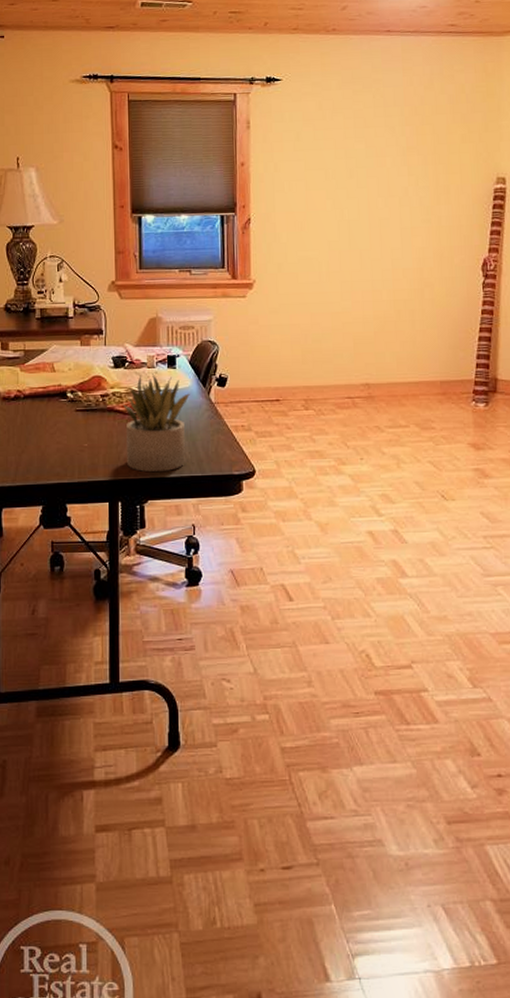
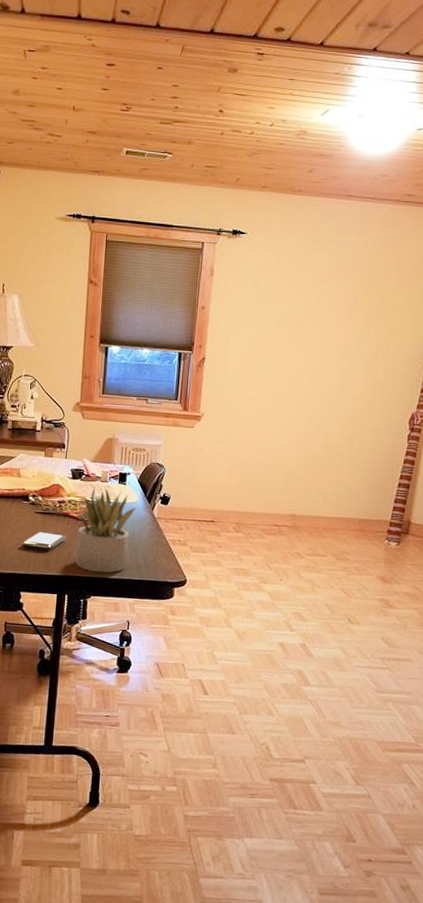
smartphone: none [63,431,114,455] -> present [22,531,67,552]

